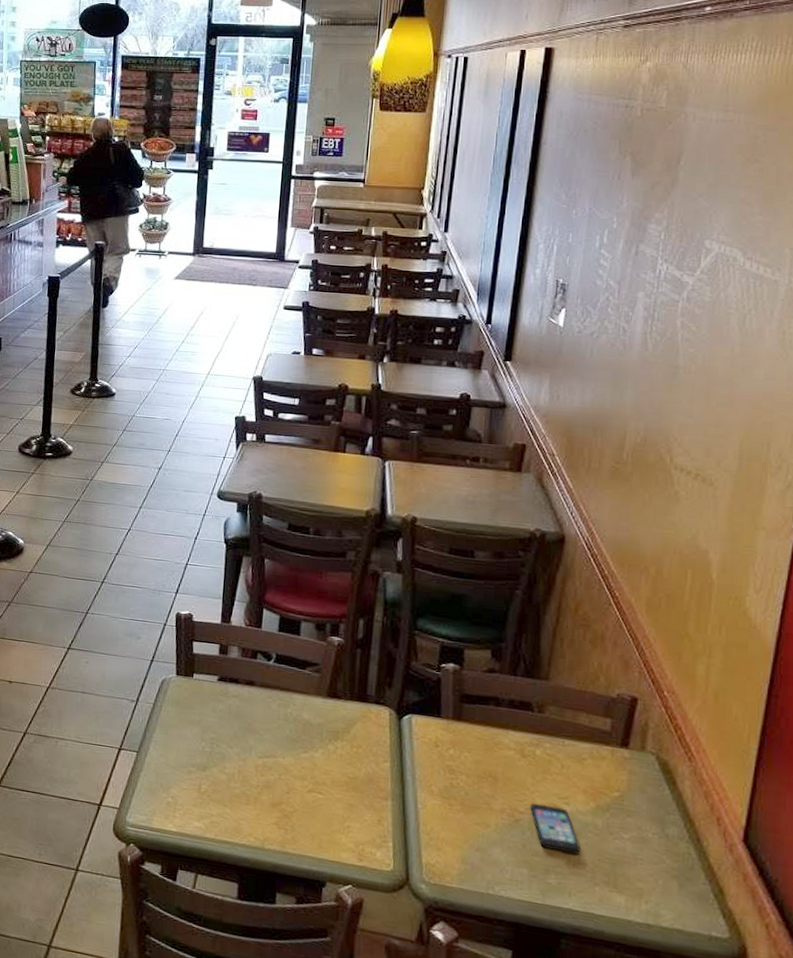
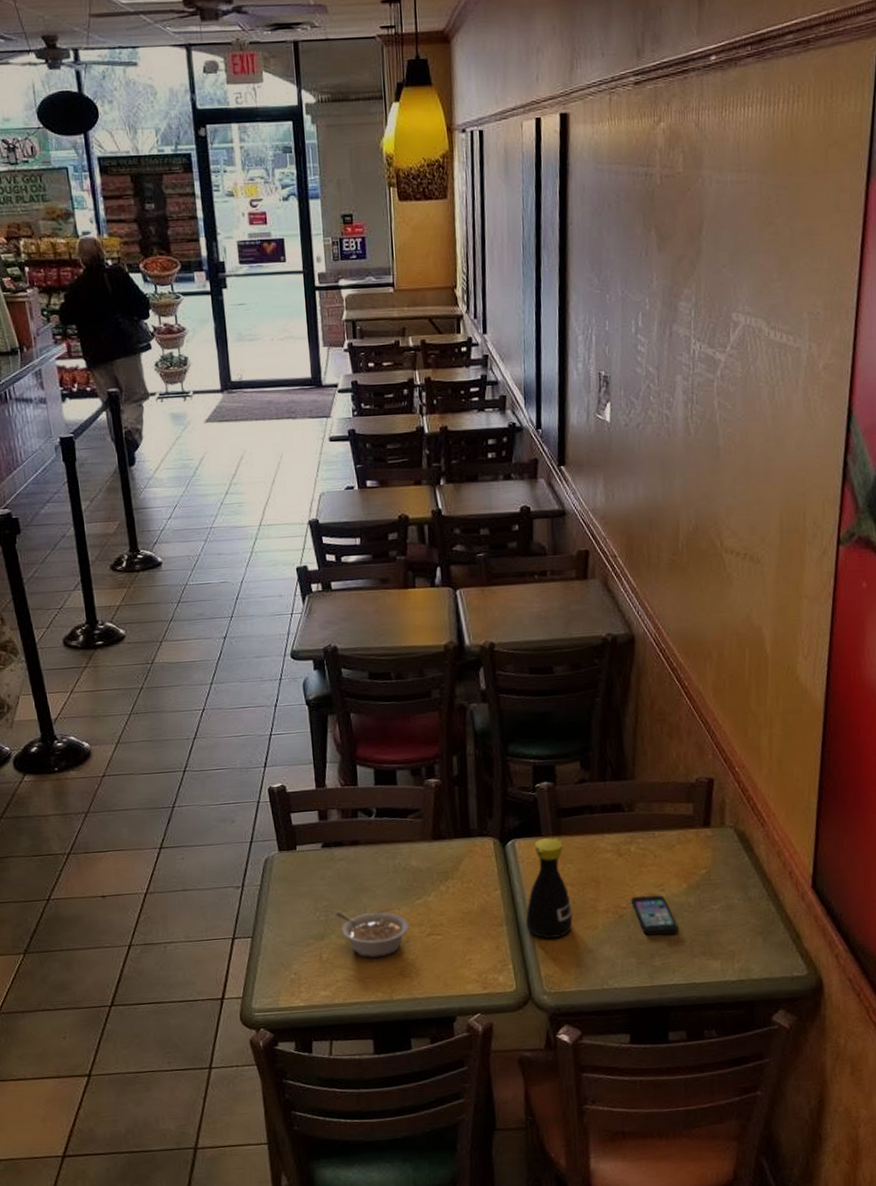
legume: none [221,747,291,803] -> present [336,912,409,958]
bottle: none [413,720,464,827] -> present [526,837,573,939]

